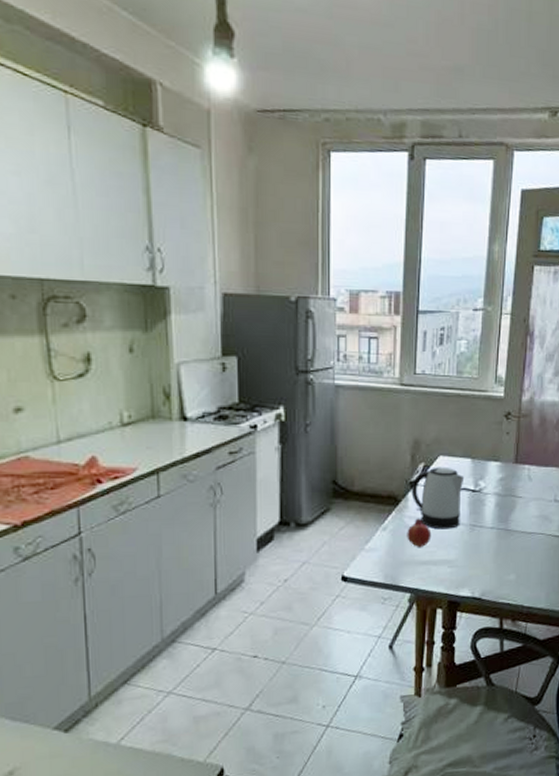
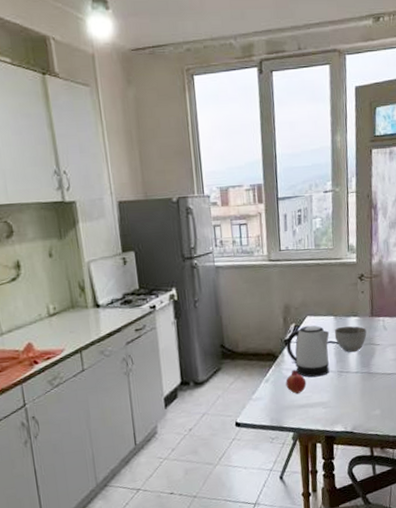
bowl: none [470,471,508,504] -> present [334,326,367,353]

